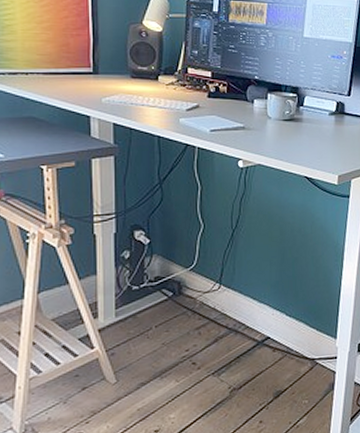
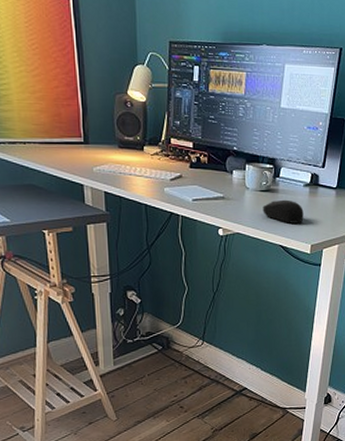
computer mouse: none [286,129,330,153] -> present [262,199,304,223]

